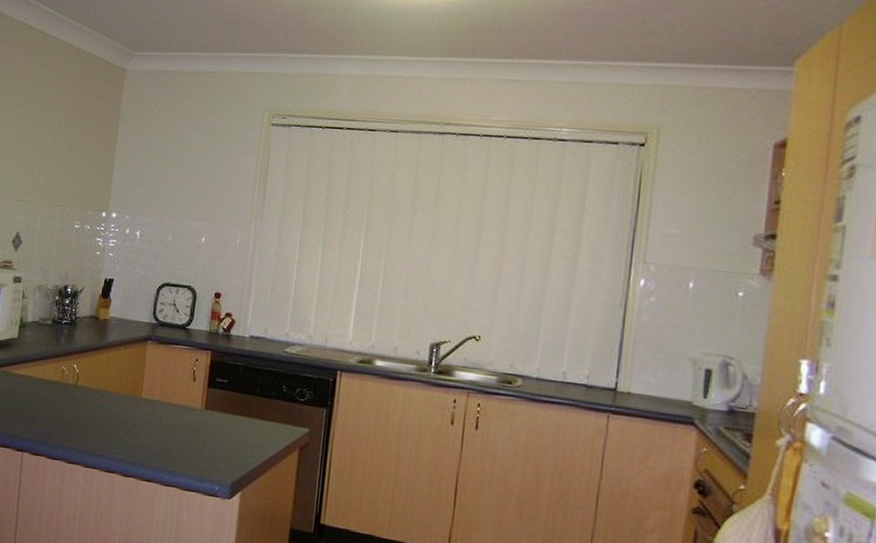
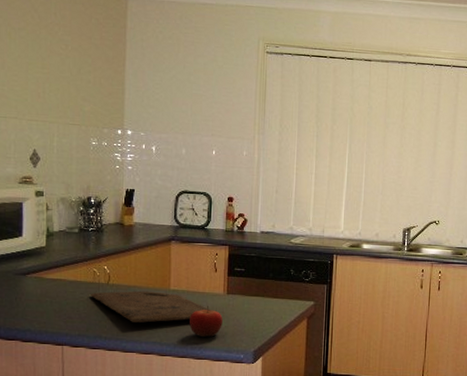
cutting board: none [56,393,186,437] -> present [89,290,212,323]
fruit: none [159,421,198,460] -> present [189,305,223,337]

